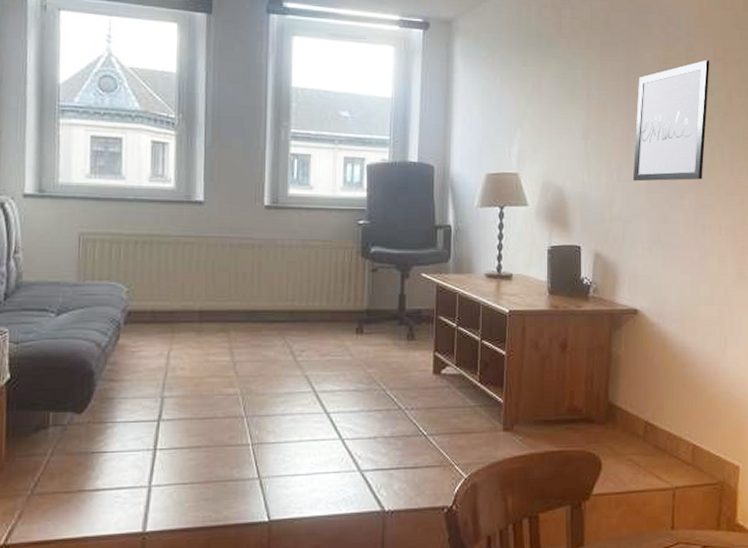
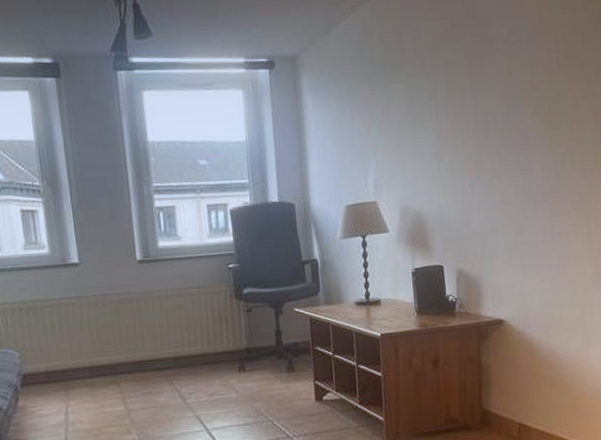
wall art: present [632,59,710,182] -> none [485,67,556,197]

